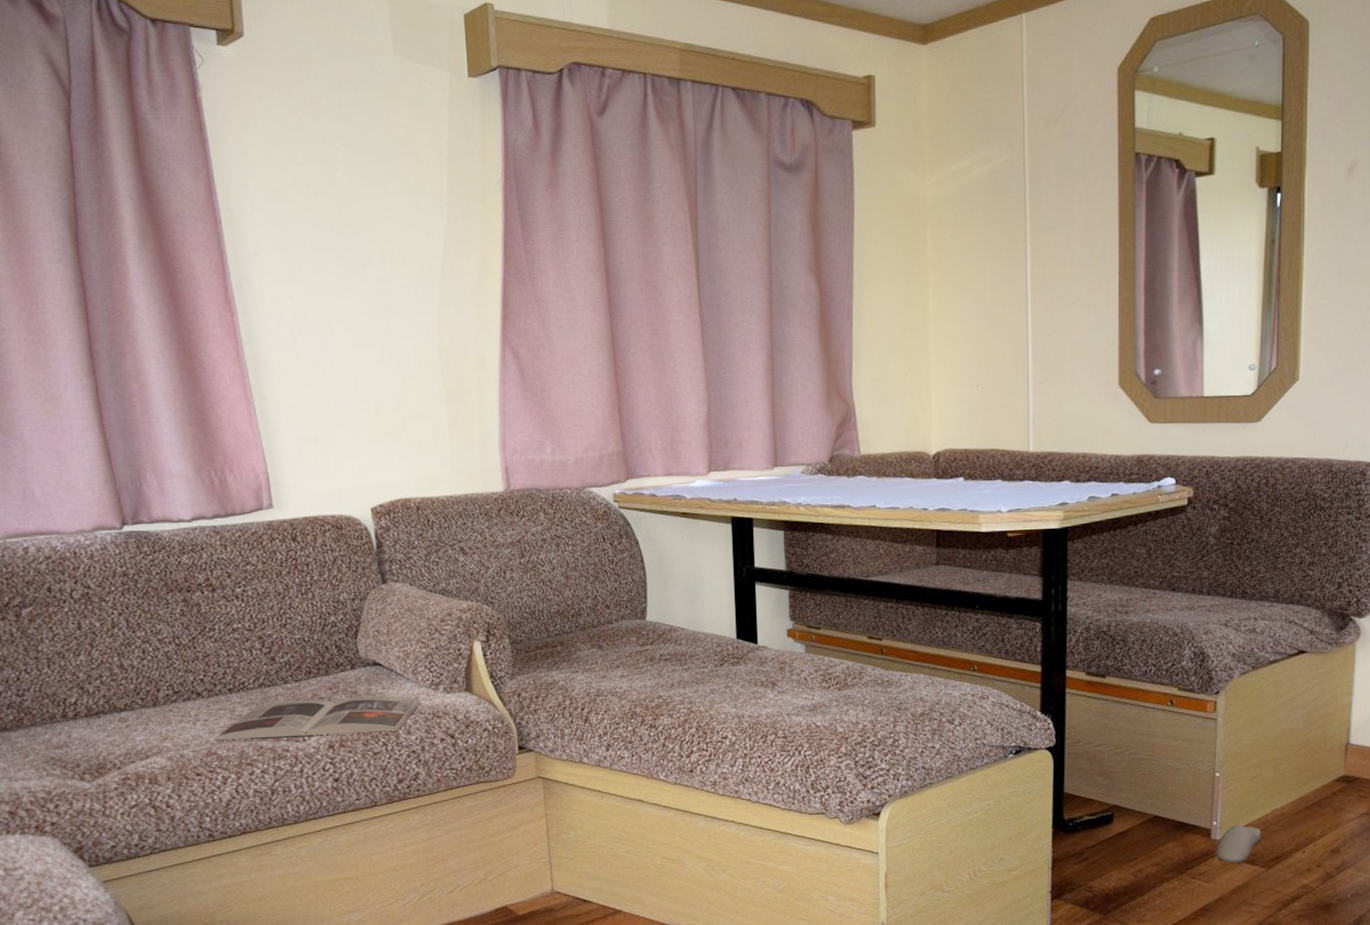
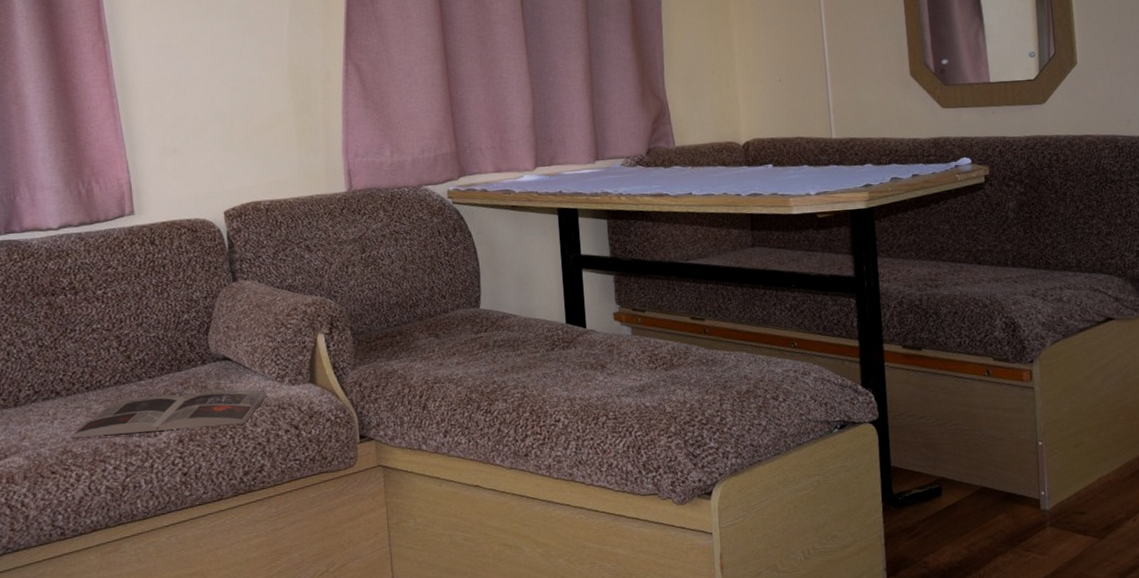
slippers: present [1217,824,1262,864] -> none [1047,494,1091,534]

